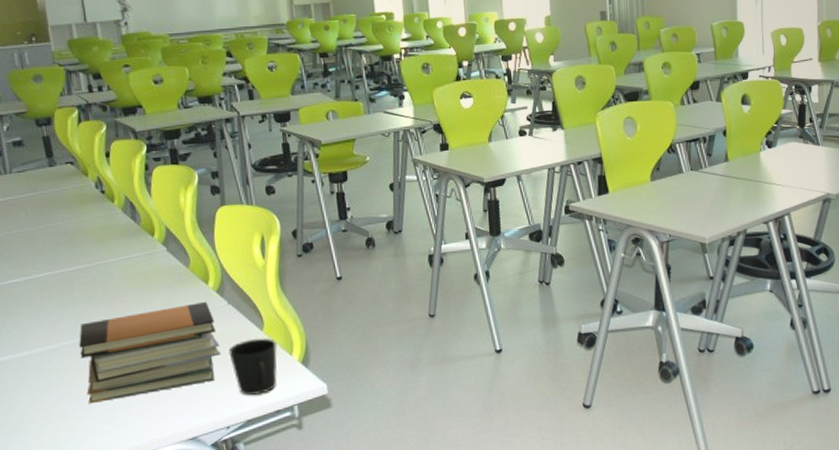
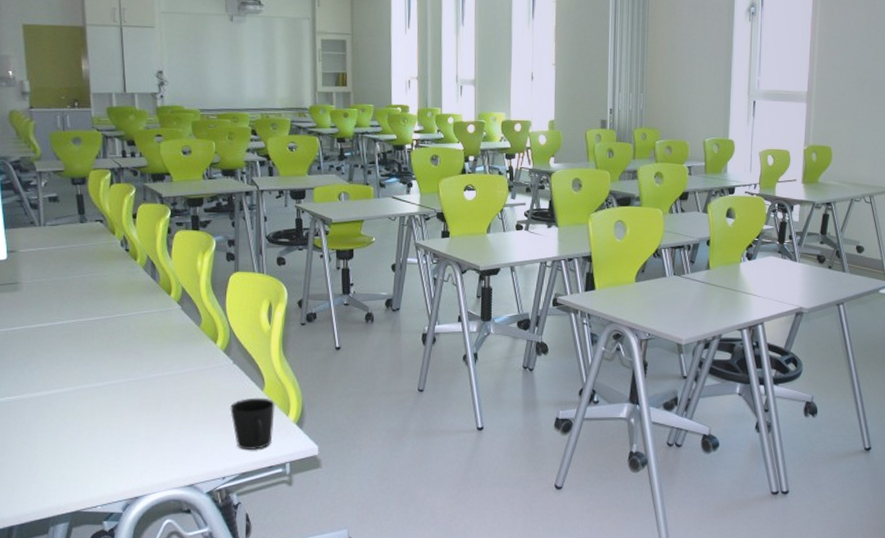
book stack: present [79,301,221,404] -> none [93,359,223,445]

